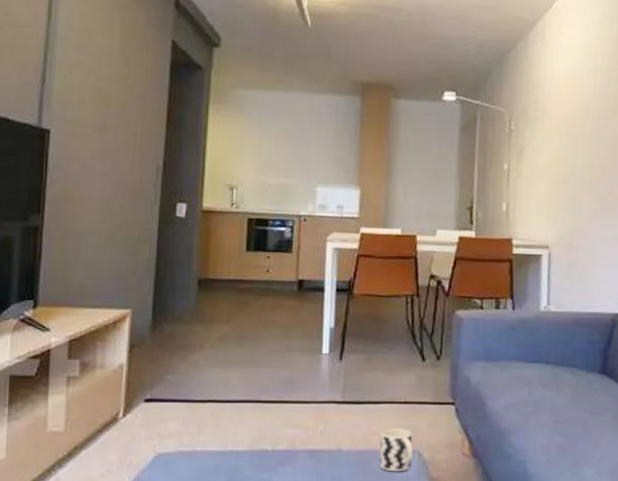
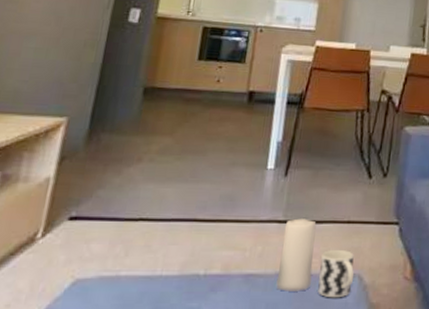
candle: none [339,399,374,466] -> present [276,218,317,291]

